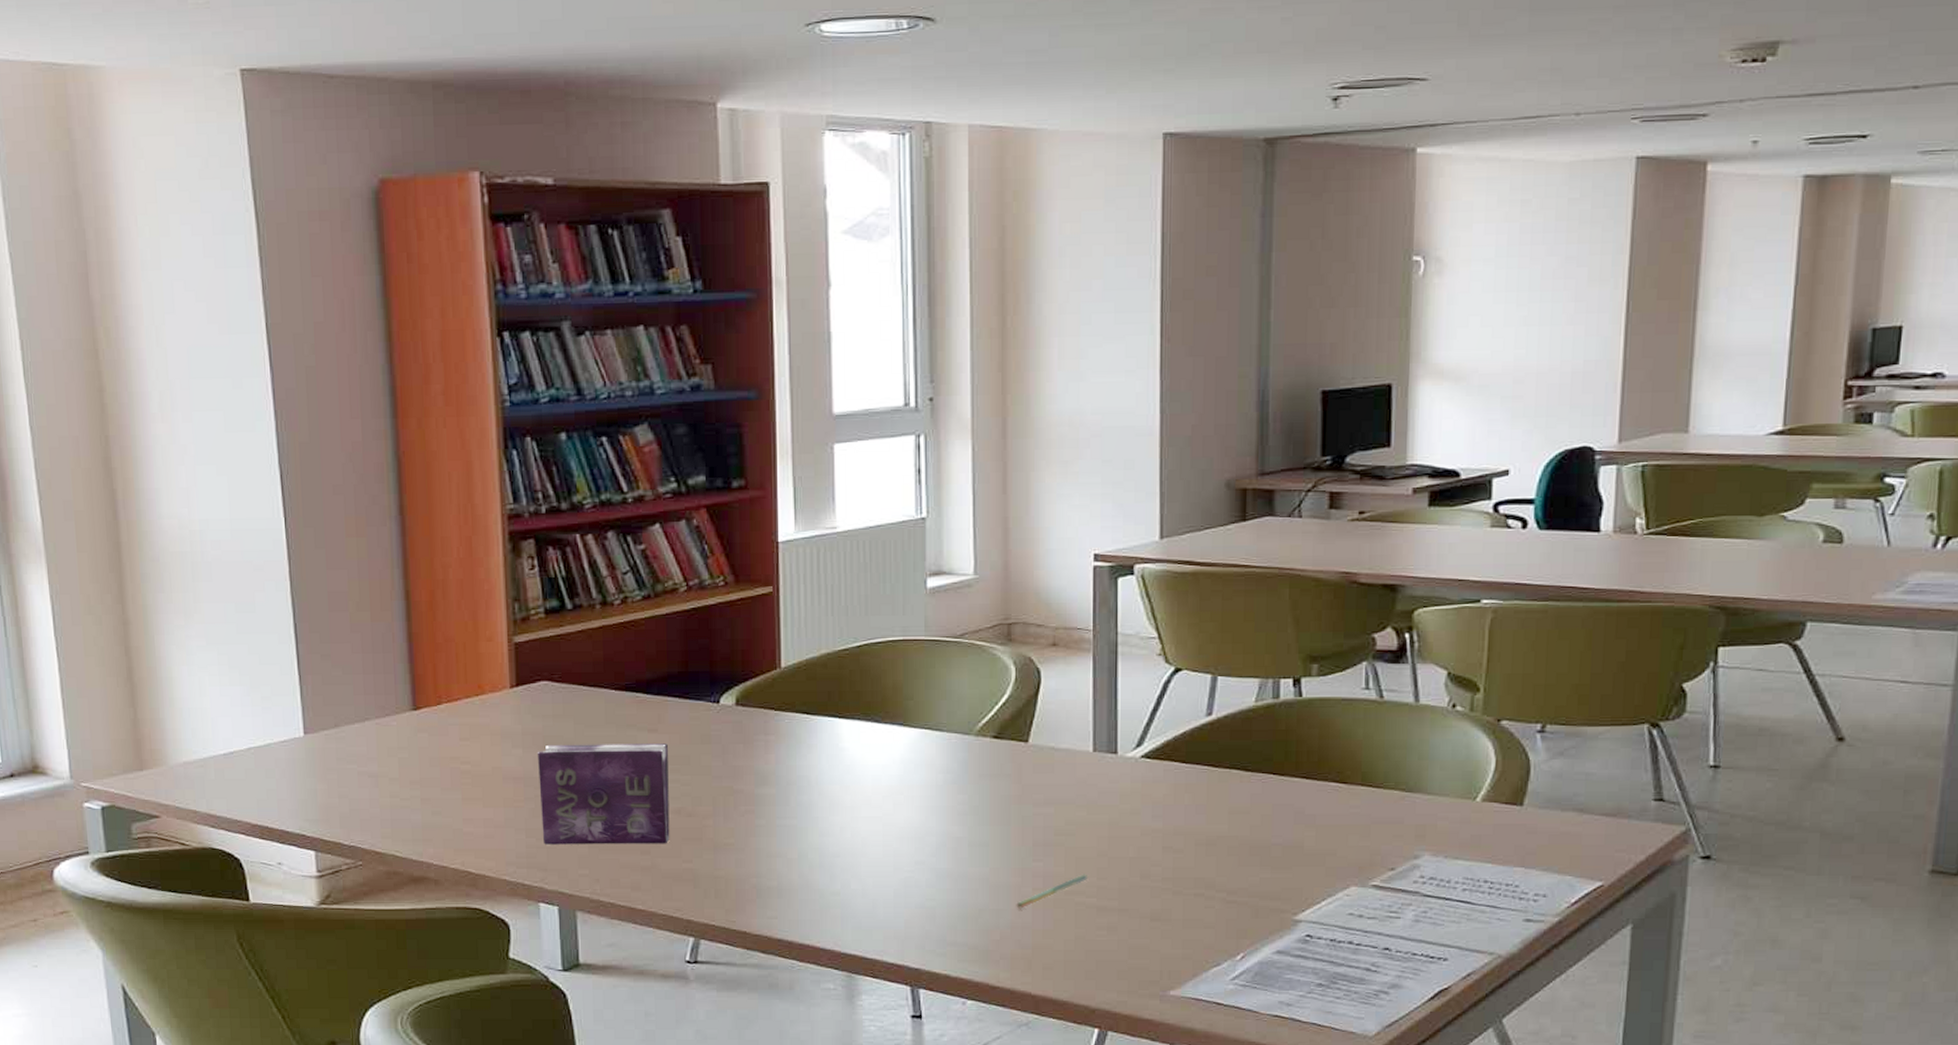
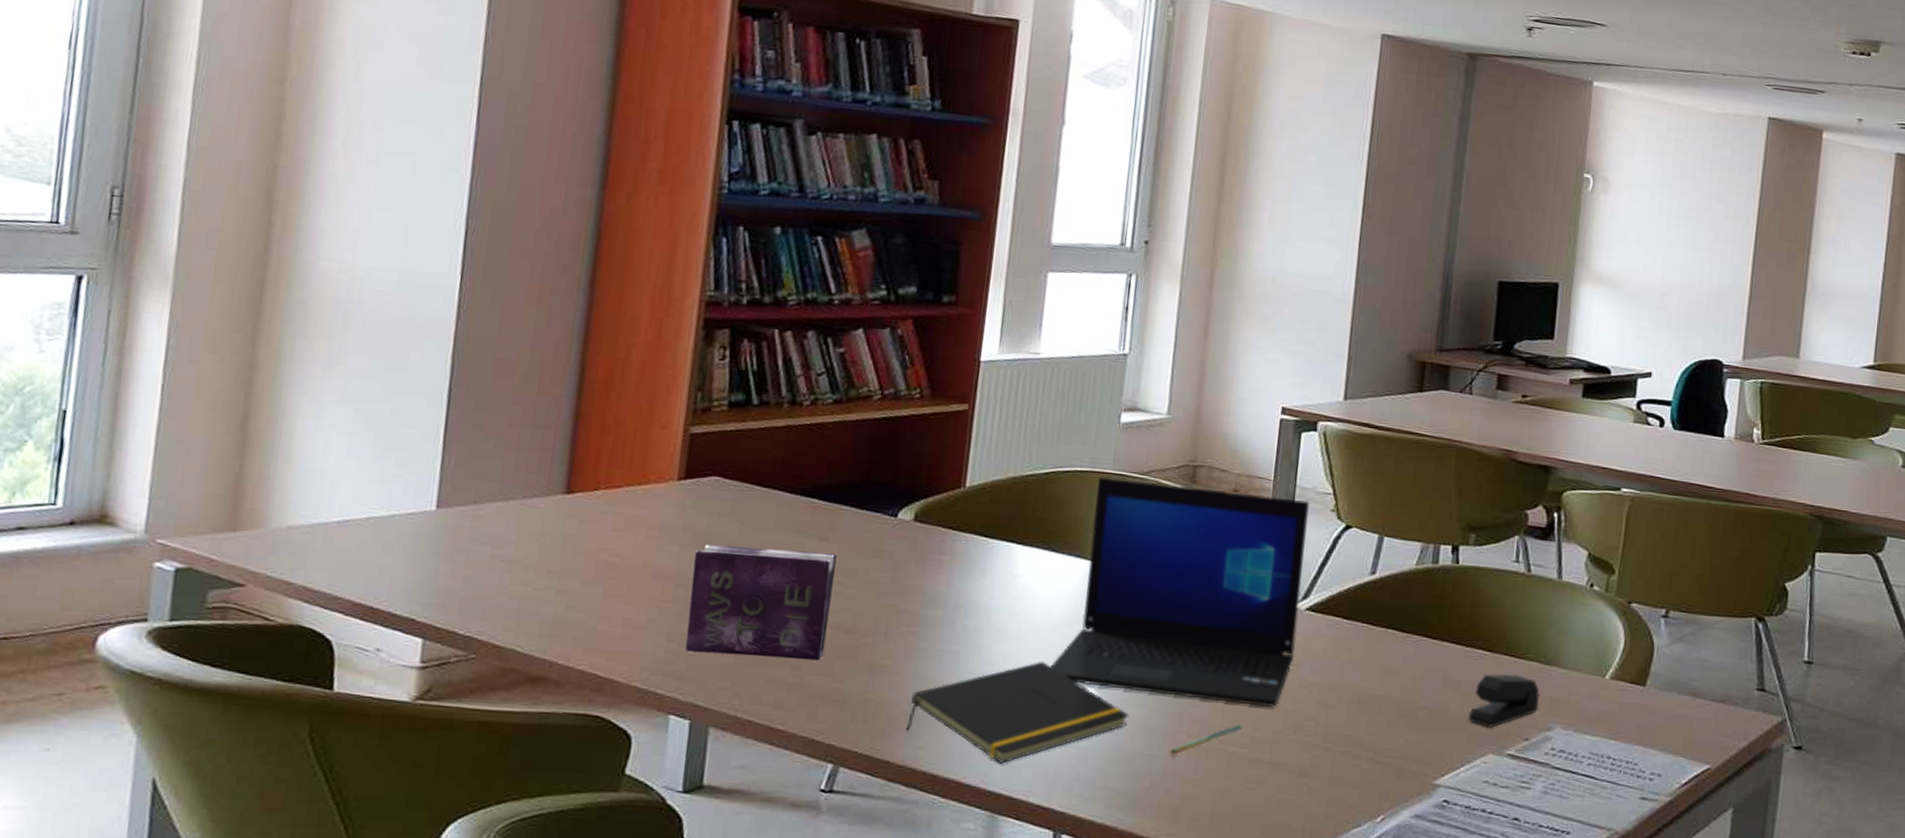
notepad: none [756,828,972,927] -> present [905,661,1130,763]
laptop: none [888,643,1135,857] -> present [1050,477,1311,708]
stapler: none [1326,805,1404,860] -> present [1468,674,1541,728]

